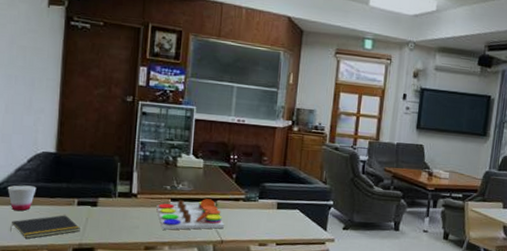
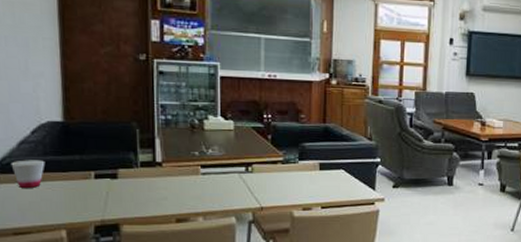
notepad: present [10,215,80,239] -> none [20,190,101,218]
board game: present [156,199,225,230] -> none [185,163,264,199]

